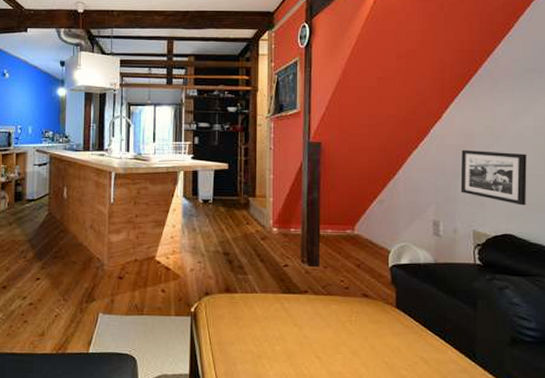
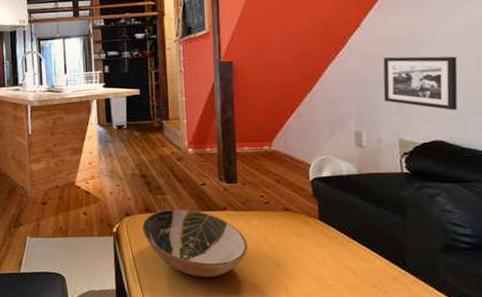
bowl: none [221,290,325,364] -> present [142,209,247,277]

